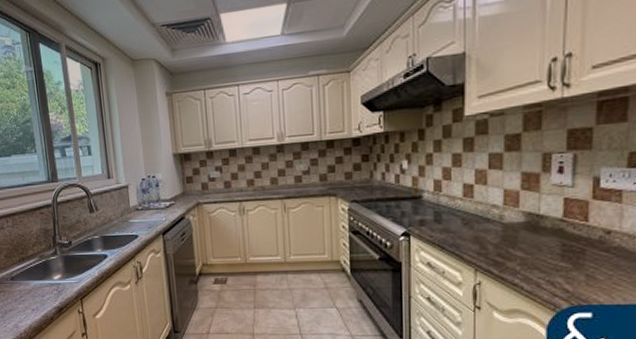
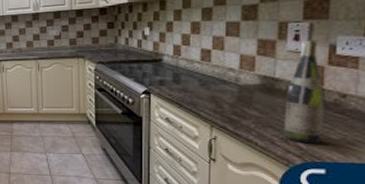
wine bottle: none [550,172,590,286] -> present [283,39,325,144]

